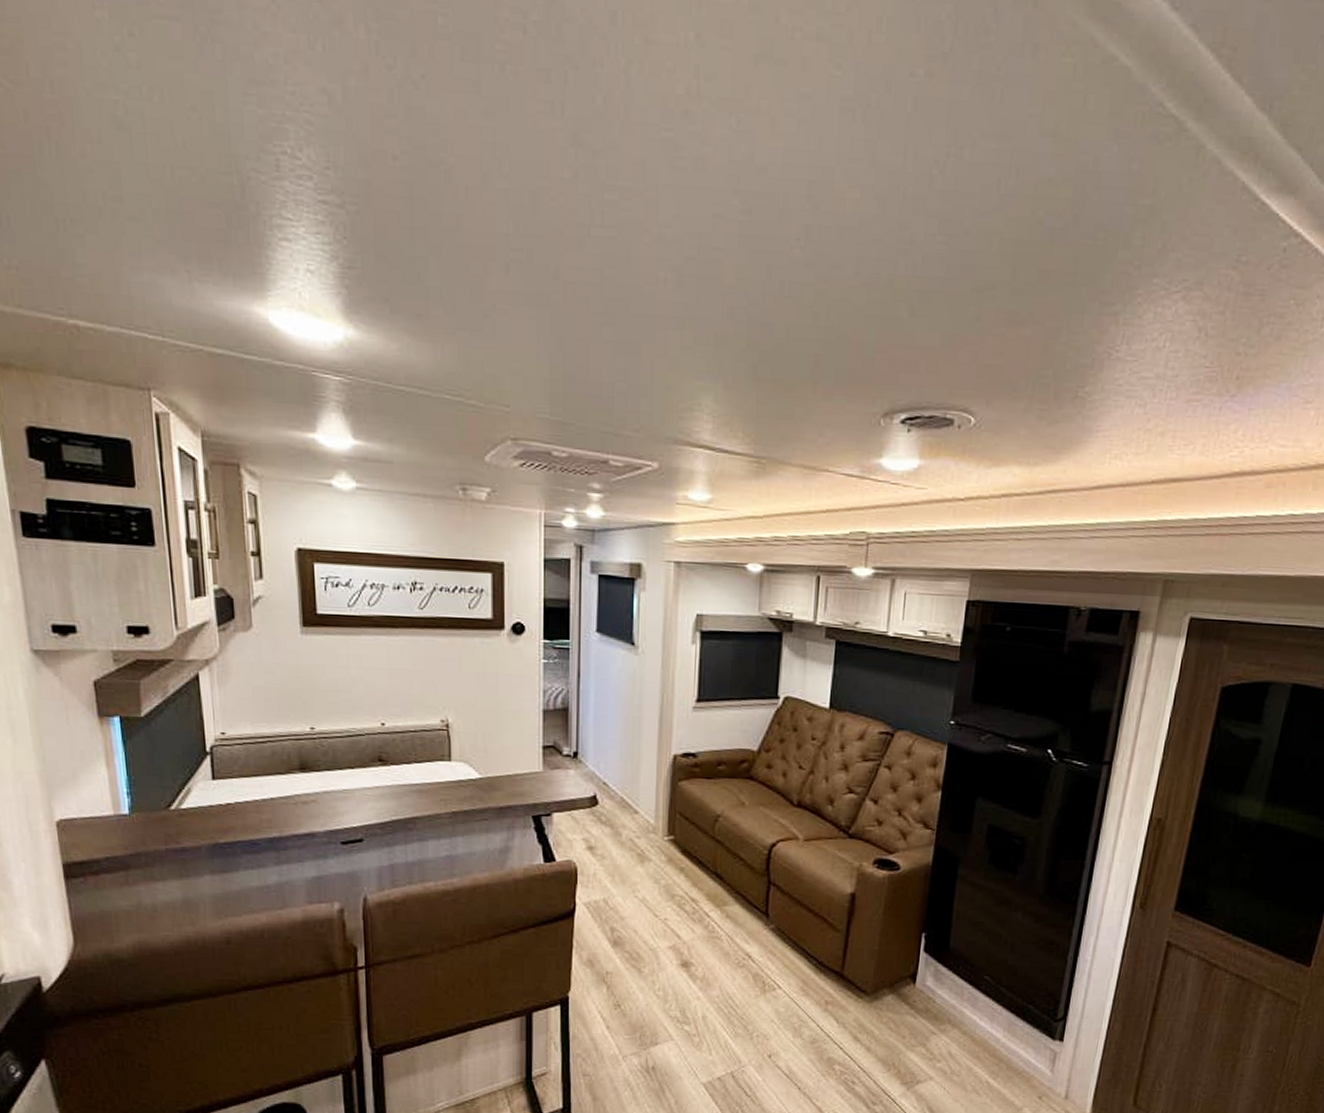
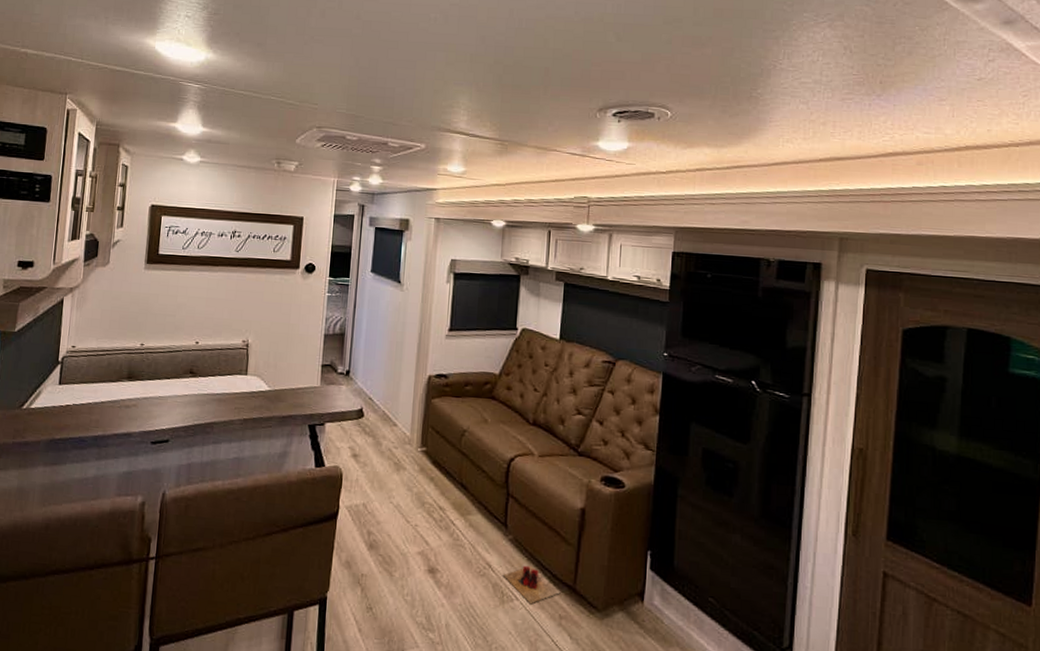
slippers: none [763,954,827,992] -> present [502,565,561,604]

